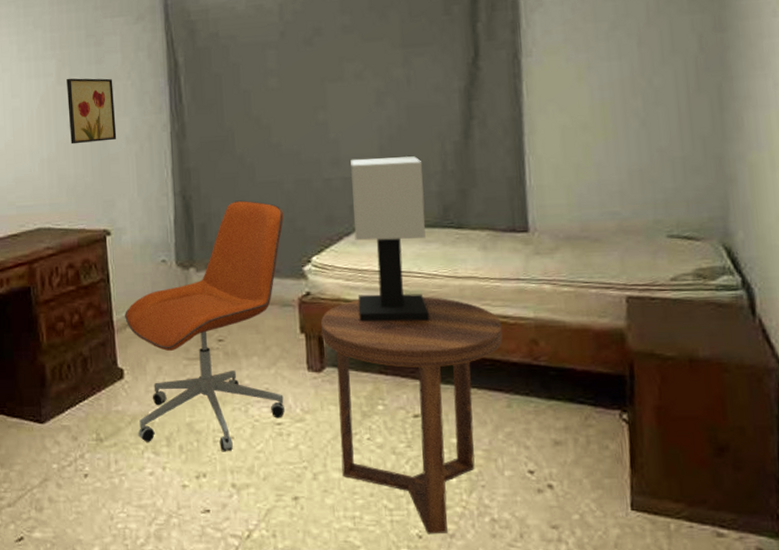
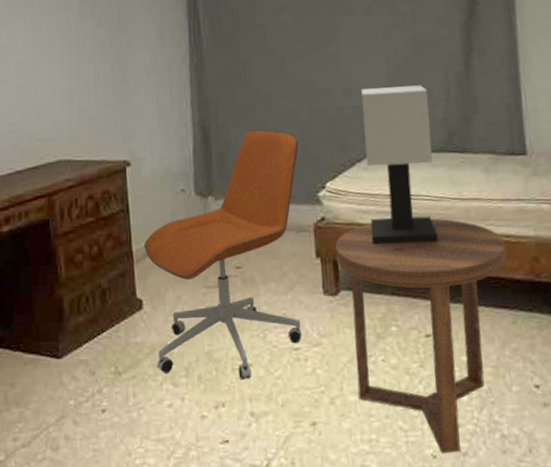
wall art: present [66,78,117,145] -> none [88,13,137,77]

